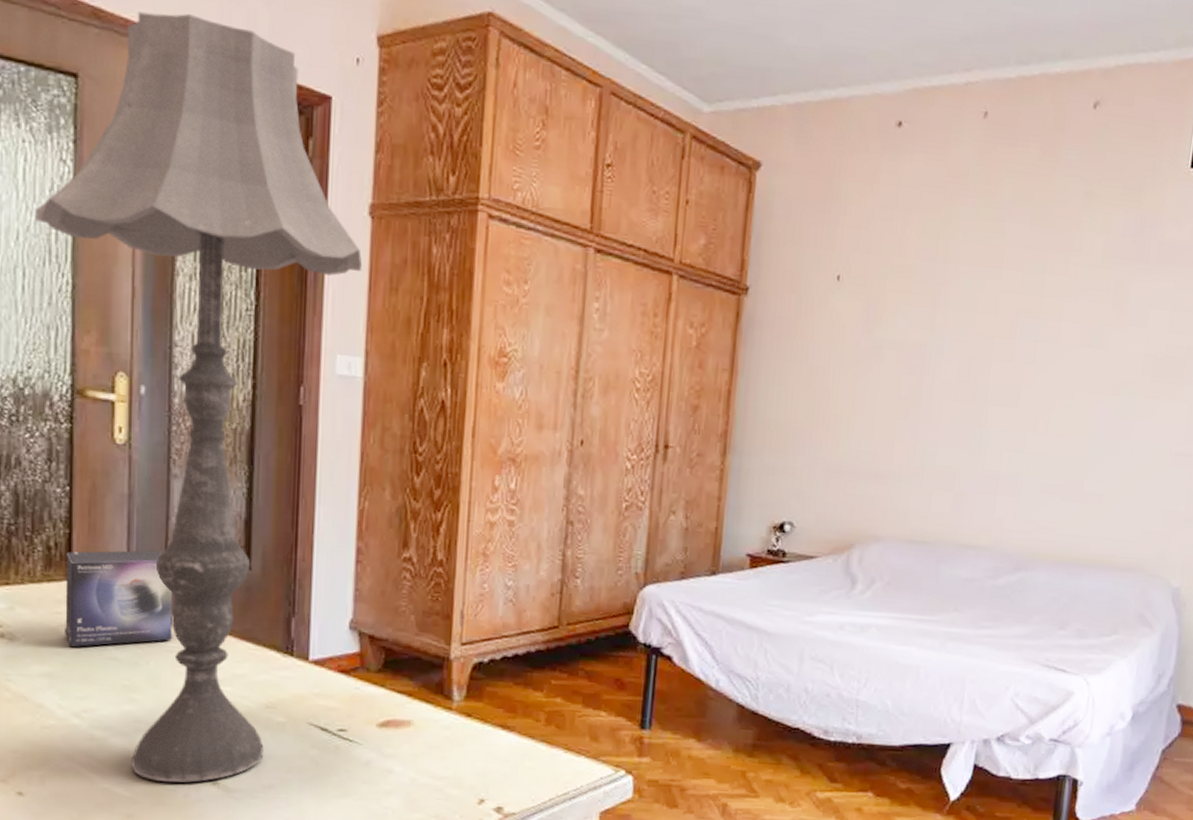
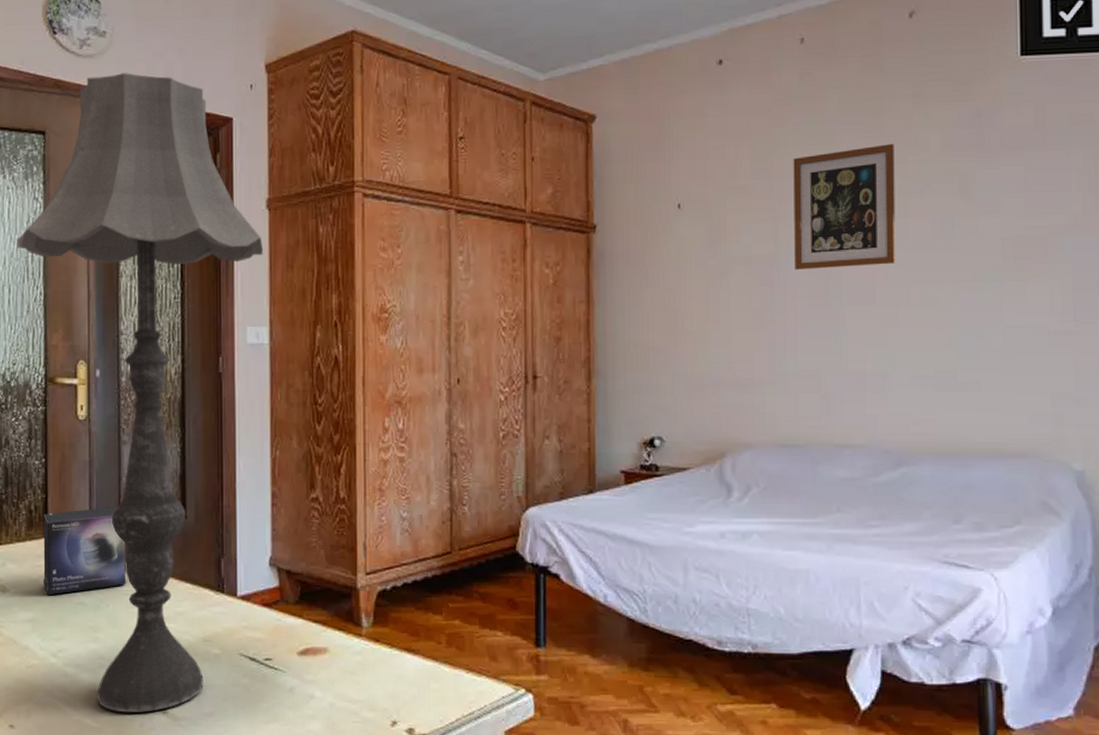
wall art: none [946,240,1060,368] -> present [793,143,896,271]

